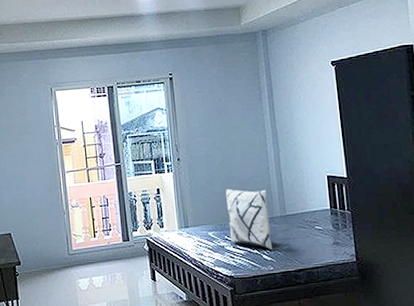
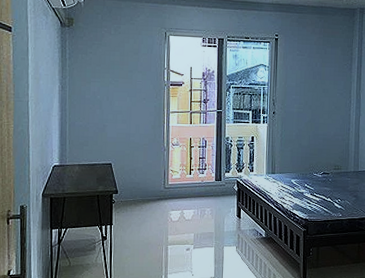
decorative pillow: present [226,188,273,251] -> none [309,143,345,200]

